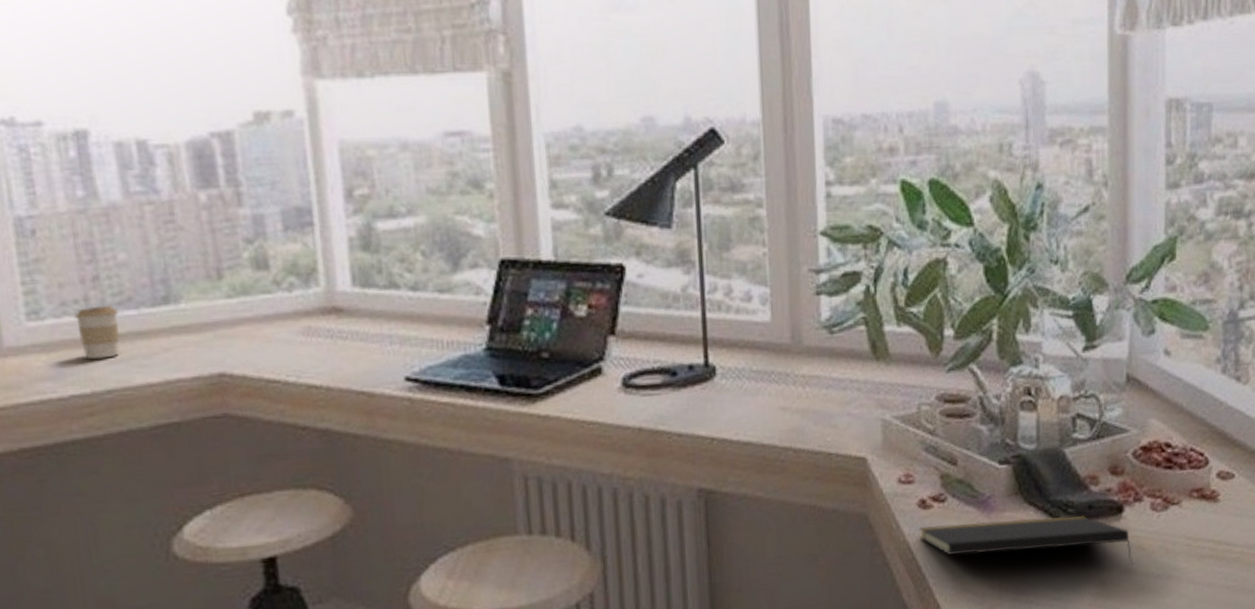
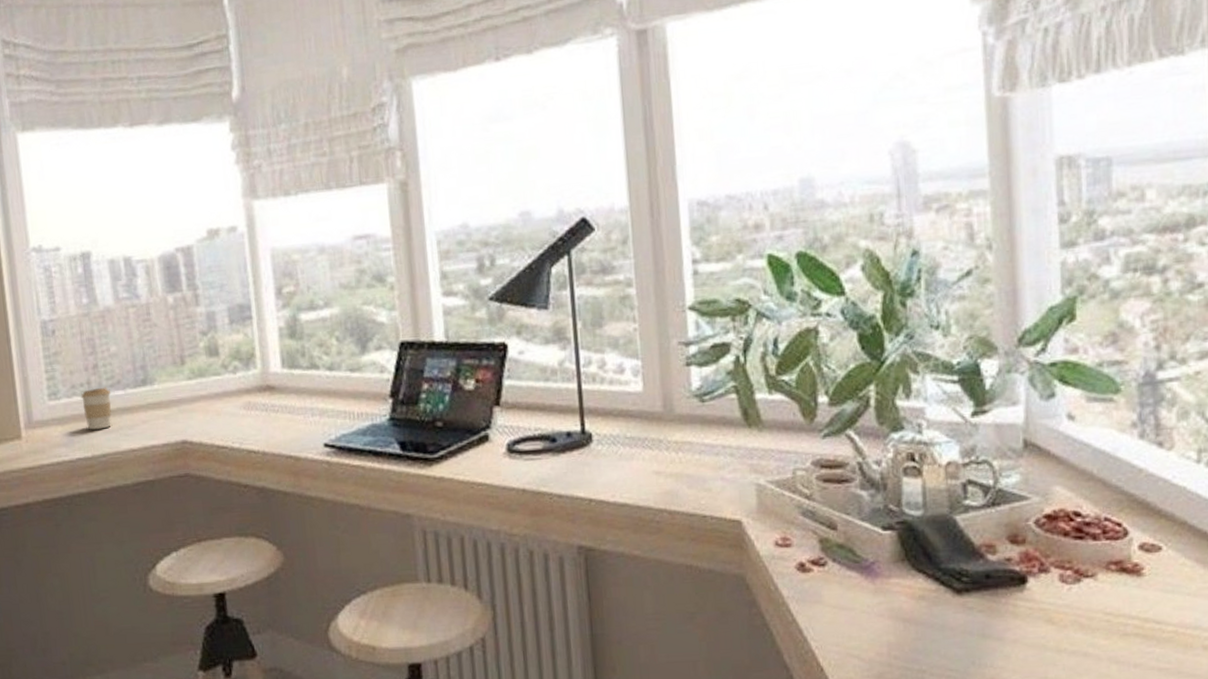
notepad: present [919,515,1133,566] -> none [799,584,1042,640]

